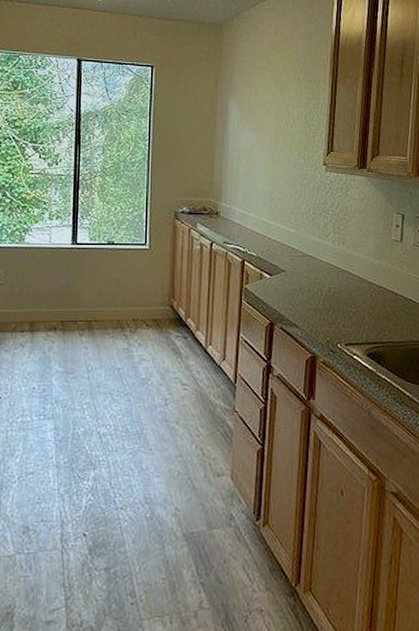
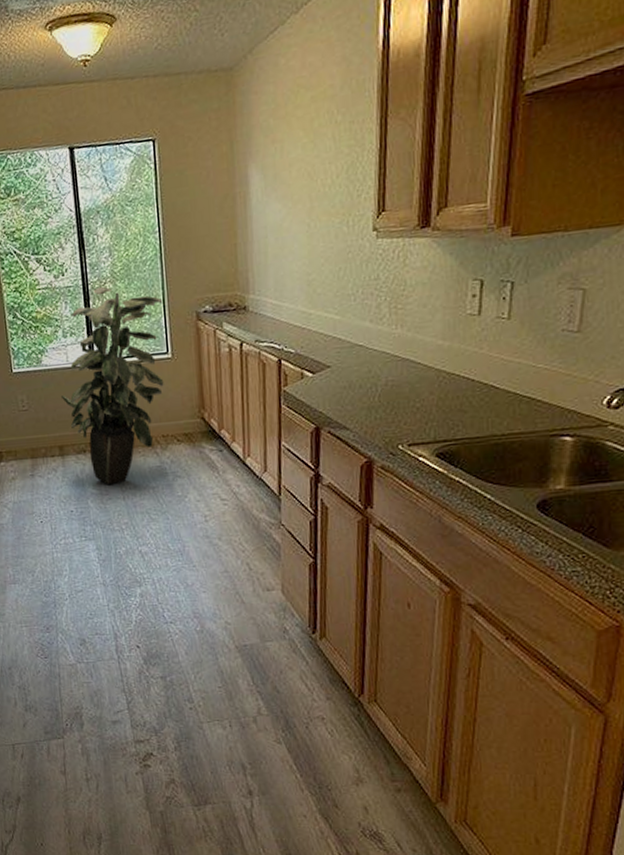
indoor plant: none [38,179,146,364] -> present [60,286,164,485]

